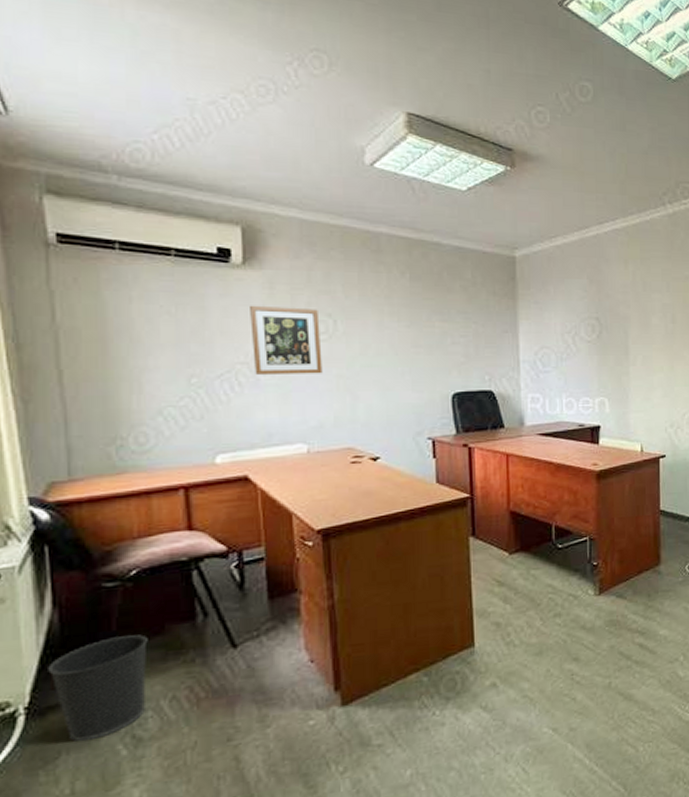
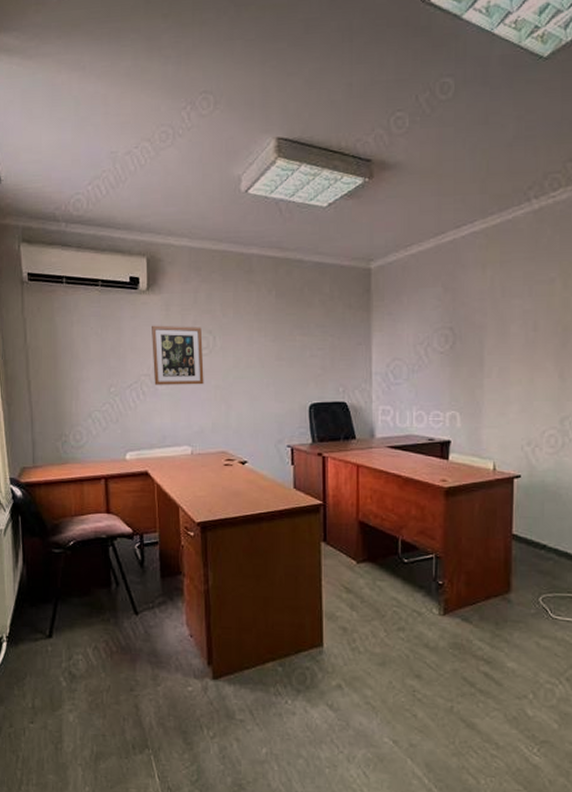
wastebasket: present [48,634,148,742] -> none [20,592,80,670]

